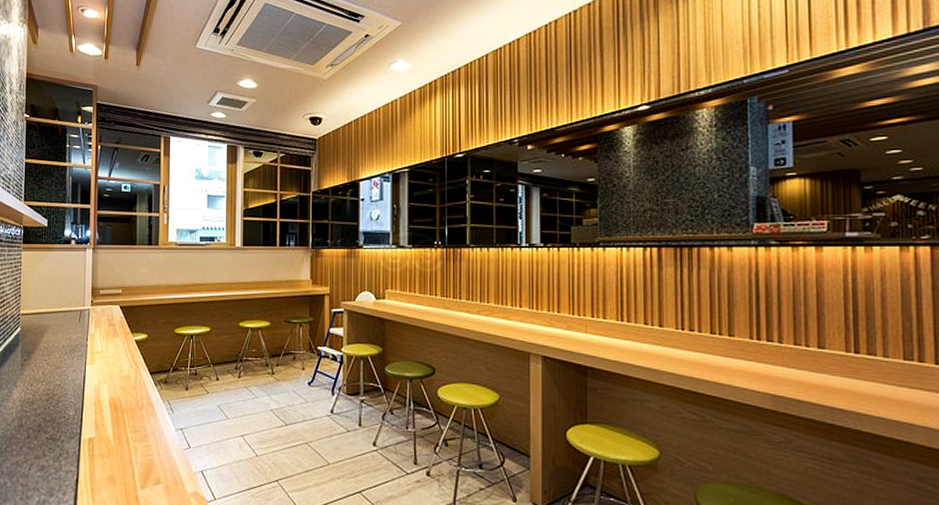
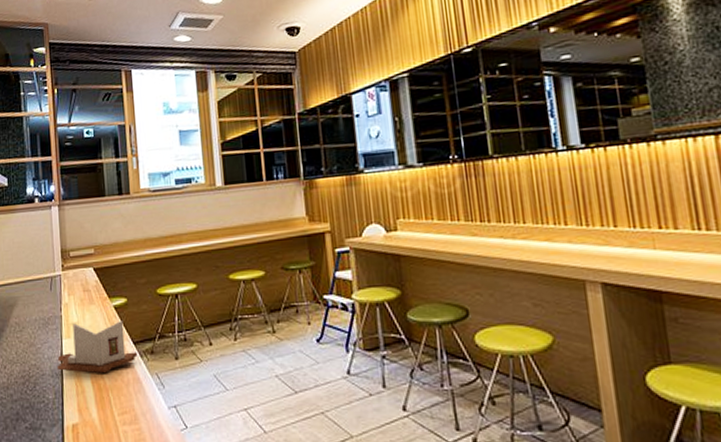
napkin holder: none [80,352,153,396] -> present [57,321,138,373]

